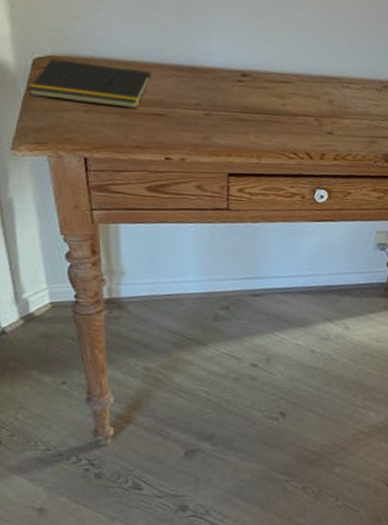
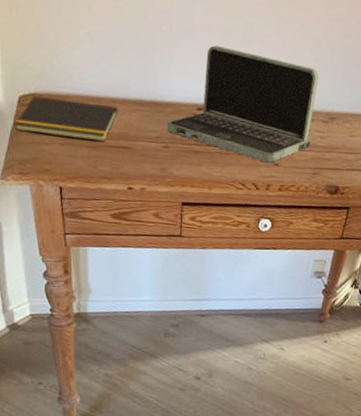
laptop: none [208,11,370,132] -> present [167,45,319,163]

